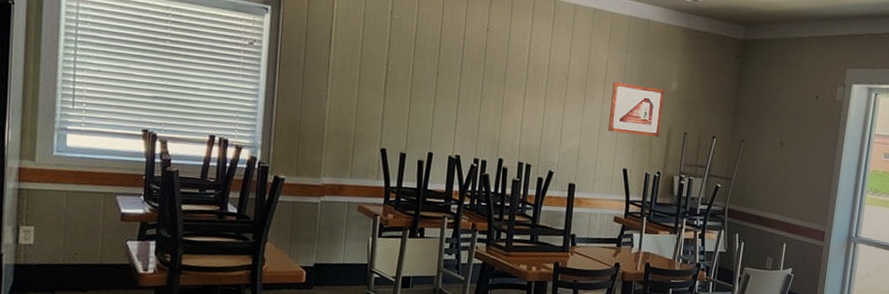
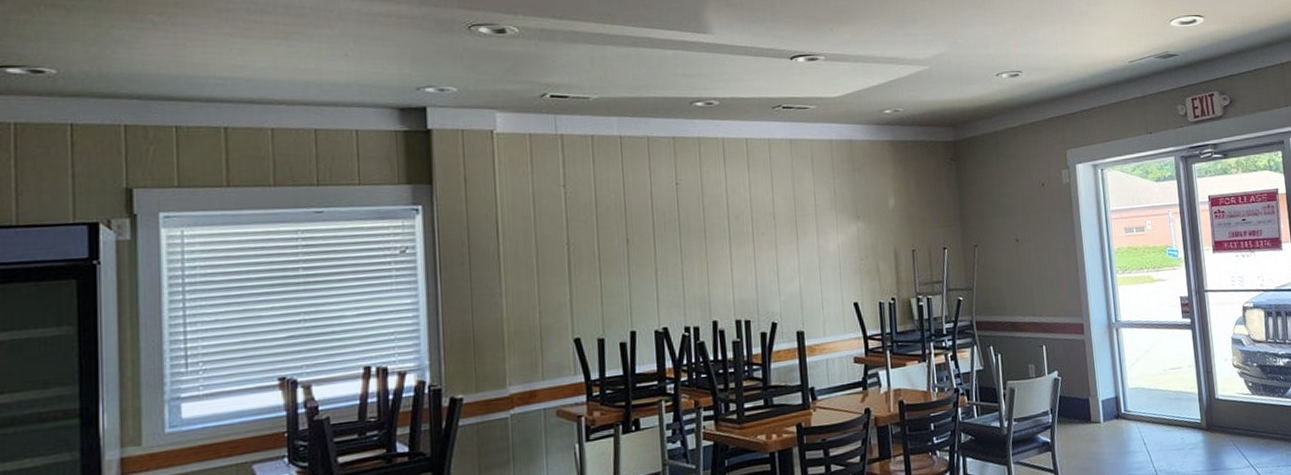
picture frame: present [607,81,665,137] -> none [825,209,887,266]

